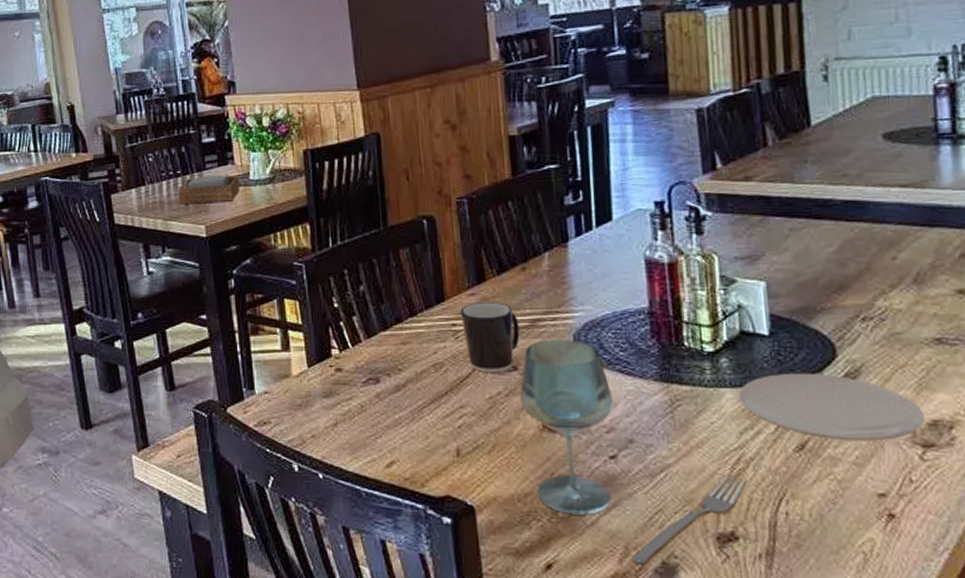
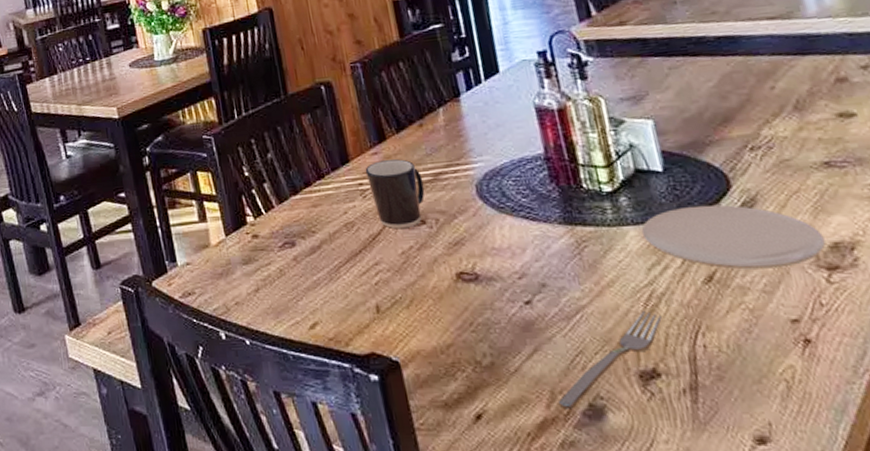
napkin holder: present [178,175,240,205] -> none [88,57,146,90]
wine glass: present [519,340,613,515] -> none [430,190,532,363]

